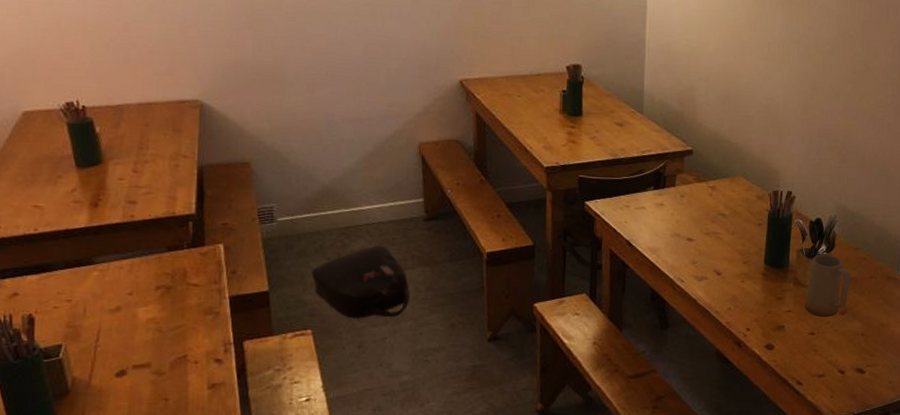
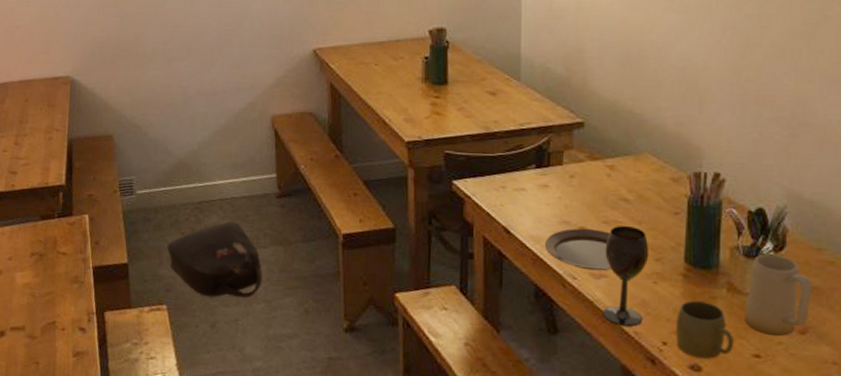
plate: none [659,239,711,274] -> present [544,228,612,271]
wine glass: none [703,235,739,318] -> present [602,225,649,326]
mug: none [756,294,798,339] -> present [676,300,735,359]

